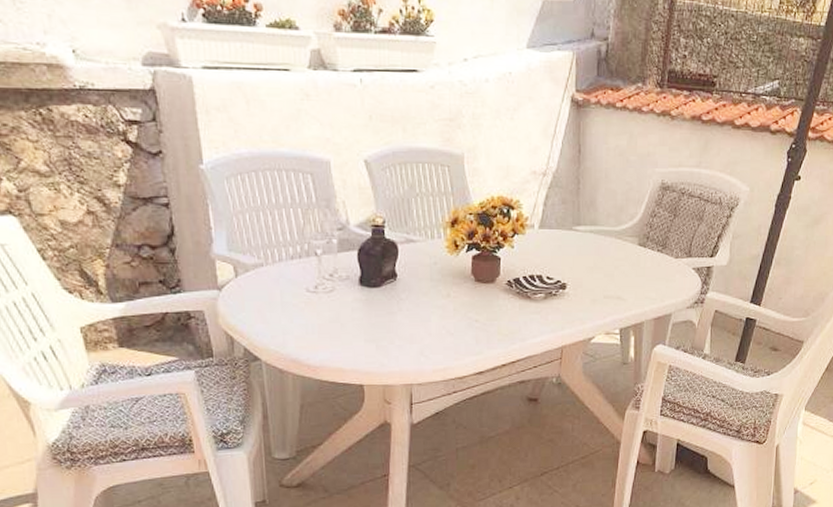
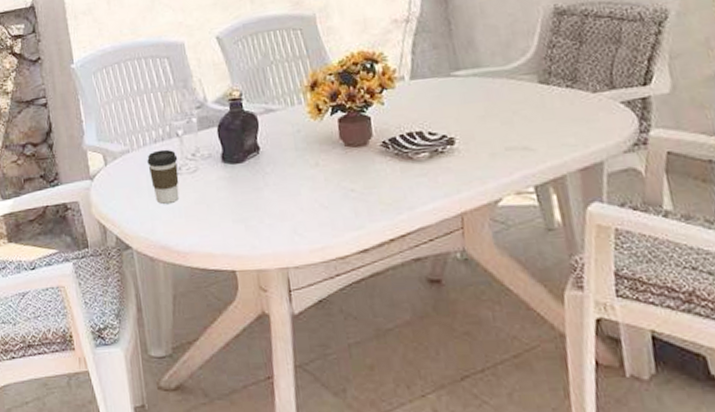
coffee cup: none [282,267,315,320] -> present [147,149,180,204]

